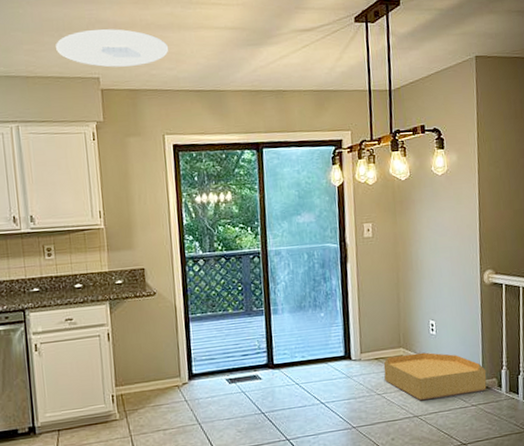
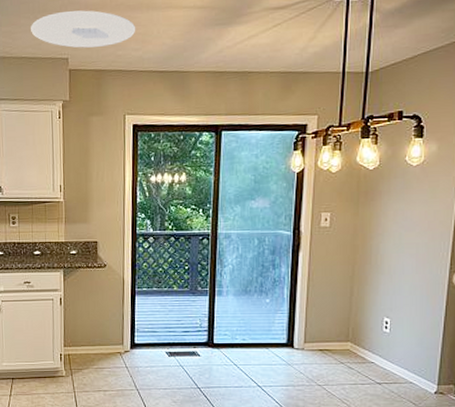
basket: present [383,352,487,401] -> none [327,349,443,398]

